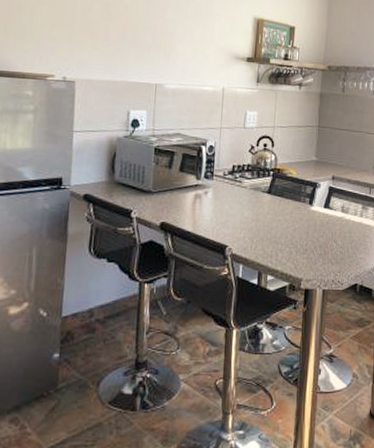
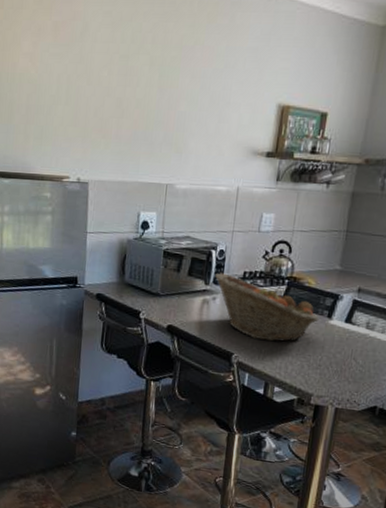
fruit basket: none [206,167,302,231] -> present [215,273,319,342]

